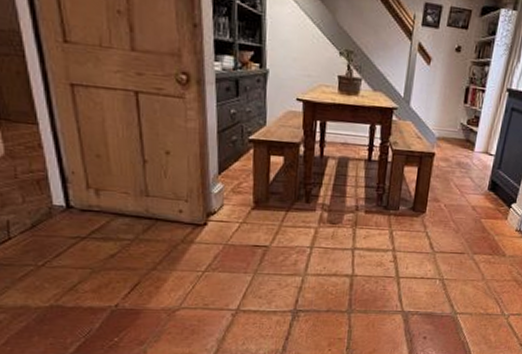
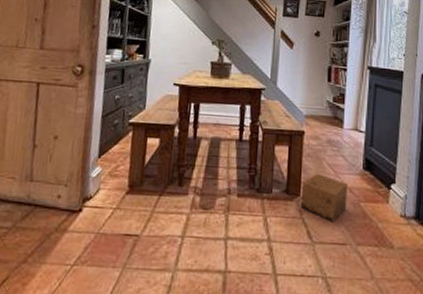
cardboard box: none [425,192,473,236] -> present [300,173,349,223]

